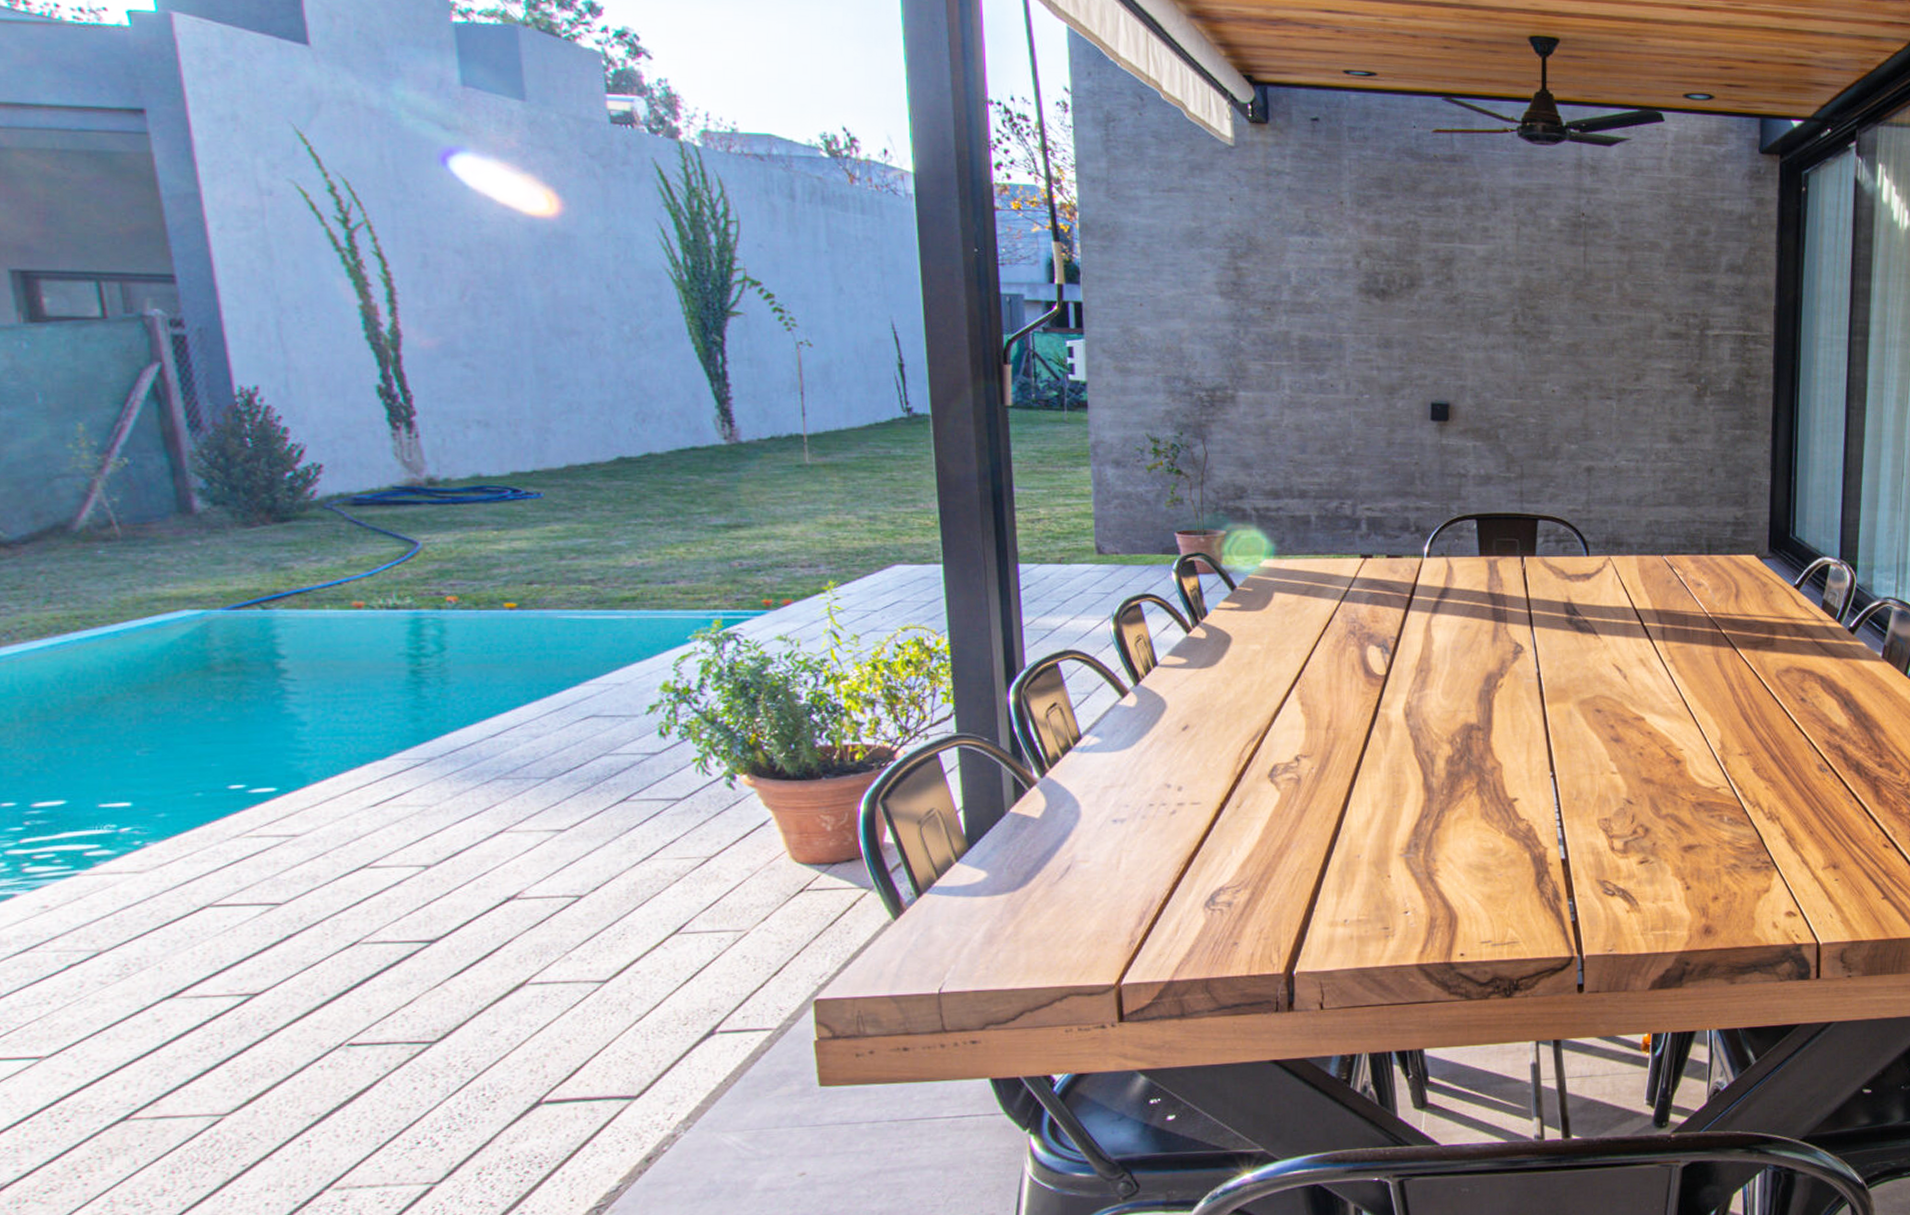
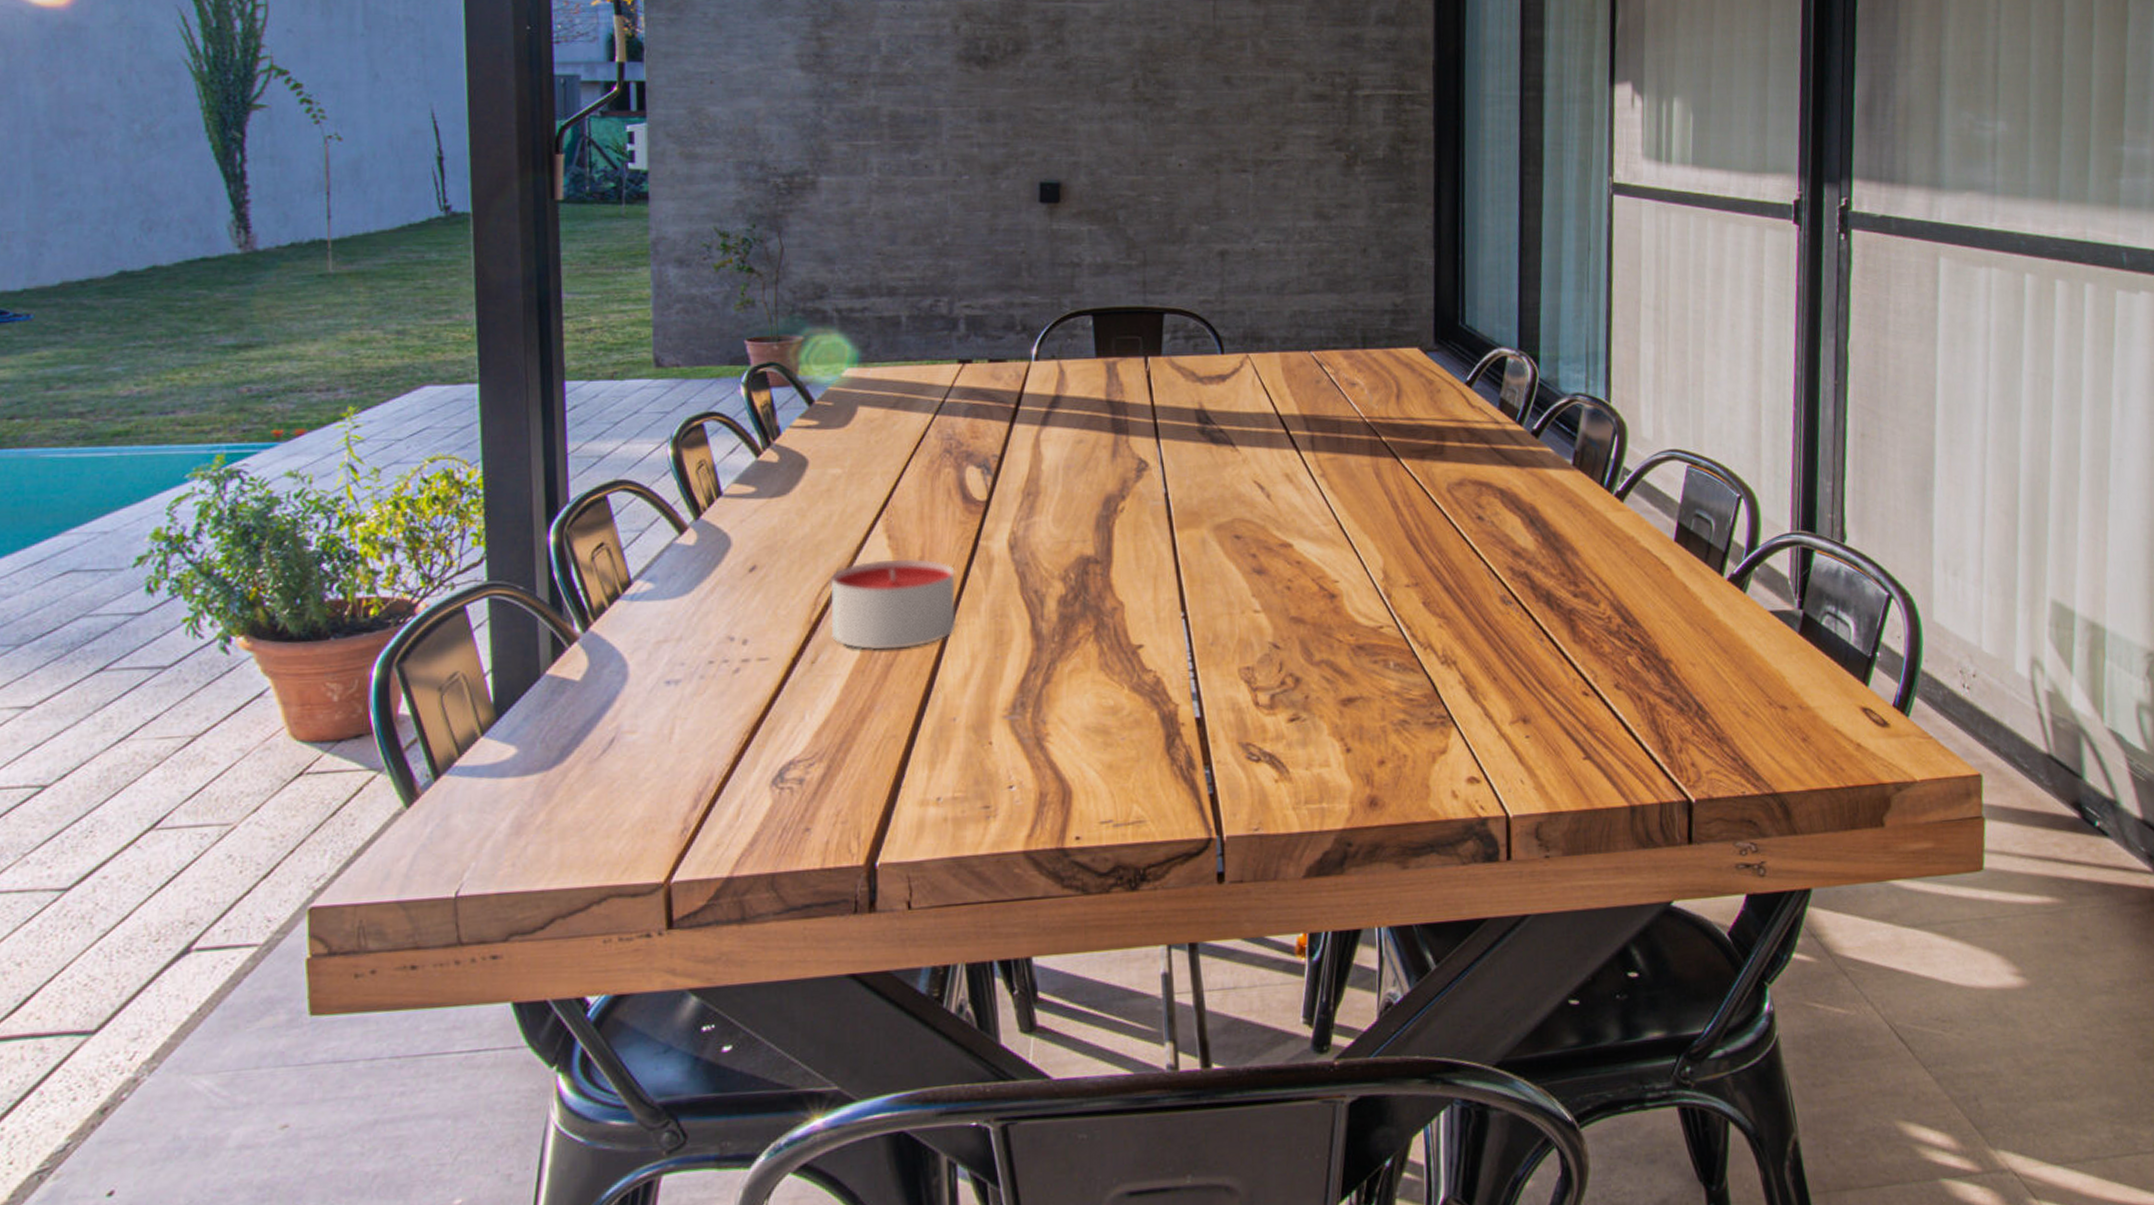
candle: none [1252,722,1359,798] -> present [830,558,955,650]

